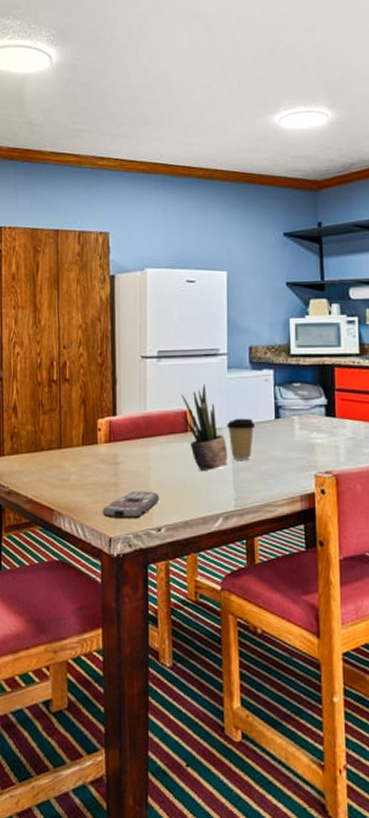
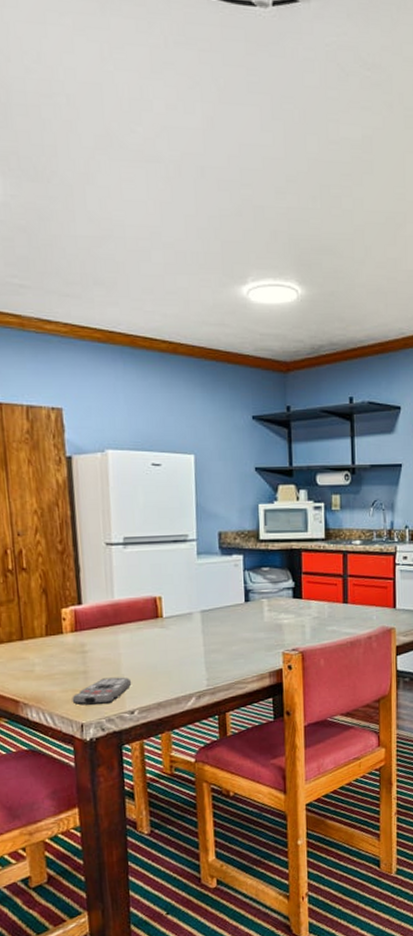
potted plant: present [181,383,228,470] -> none [150,569,200,654]
coffee cup: present [226,418,256,461] -> none [196,602,226,644]

